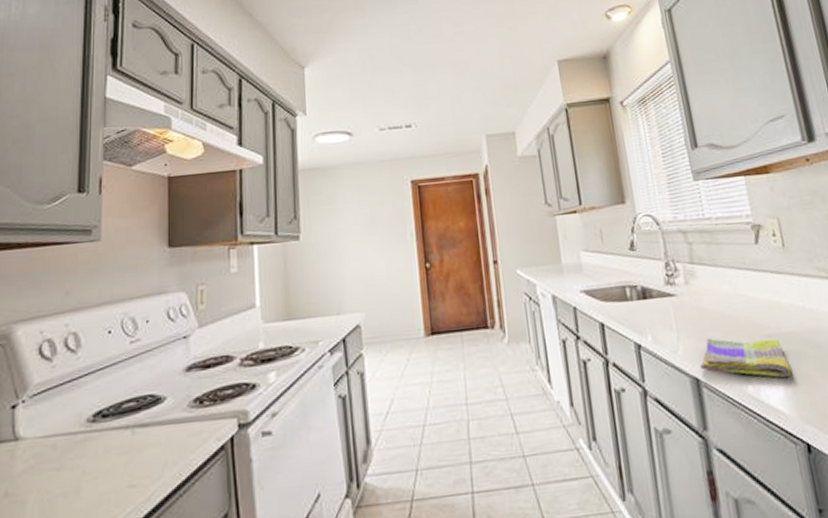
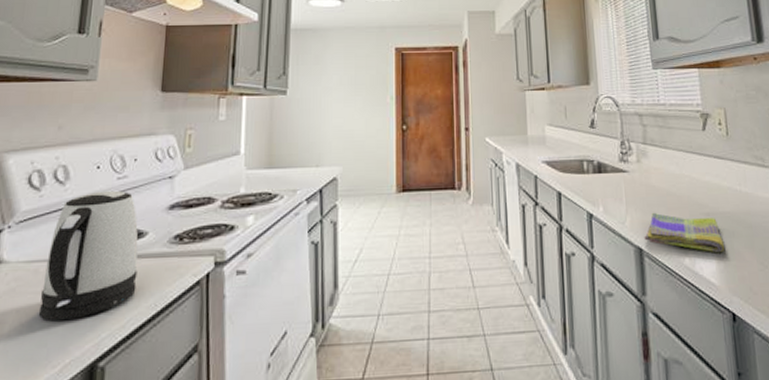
kettle: none [60,355,159,498] -> present [38,190,138,321]

